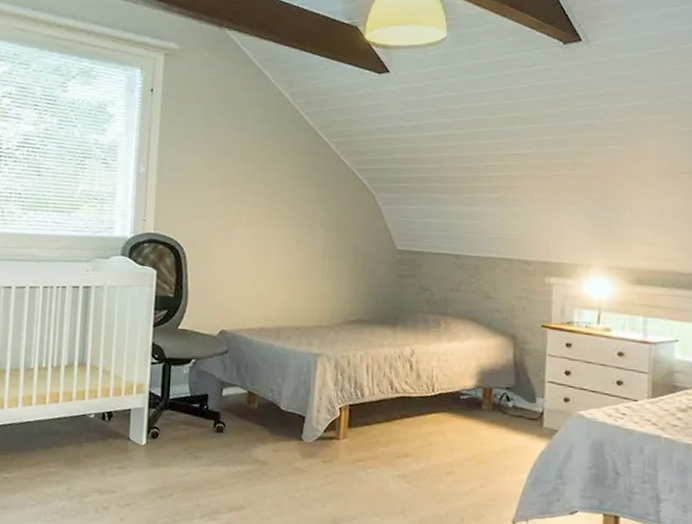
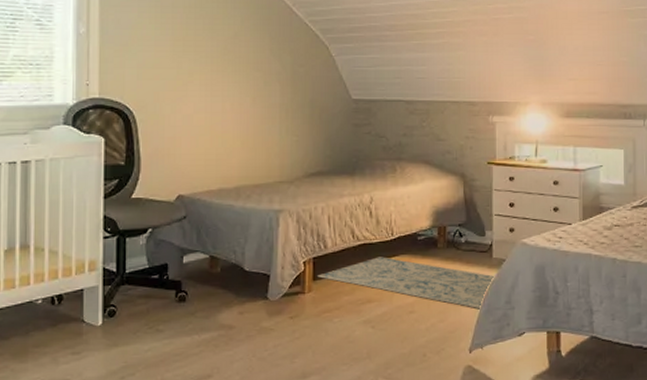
rug: none [353,411,545,480] -> present [317,257,495,309]

